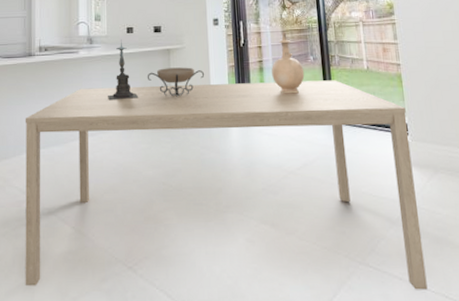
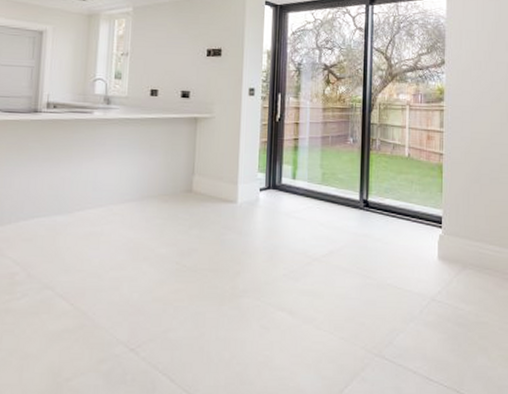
dining table: present [25,80,428,290] -> none [12,153,442,384]
candle holder: present [108,39,139,101] -> none [122,102,158,170]
decorative bowl: present [147,67,205,97] -> none [168,138,234,171]
vase: present [272,32,305,94] -> none [307,109,342,177]

